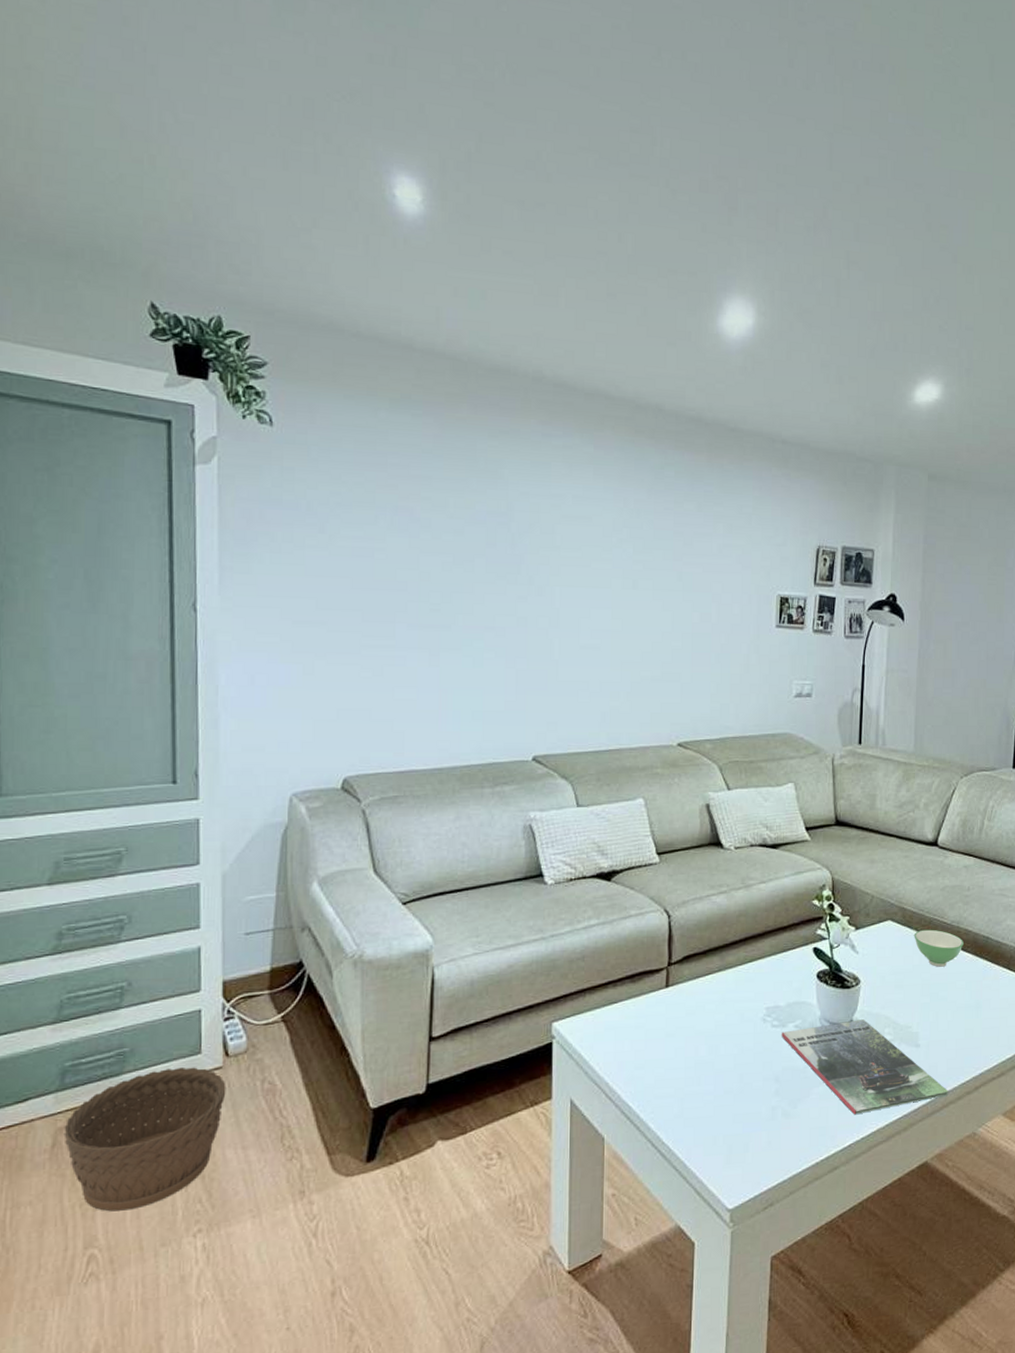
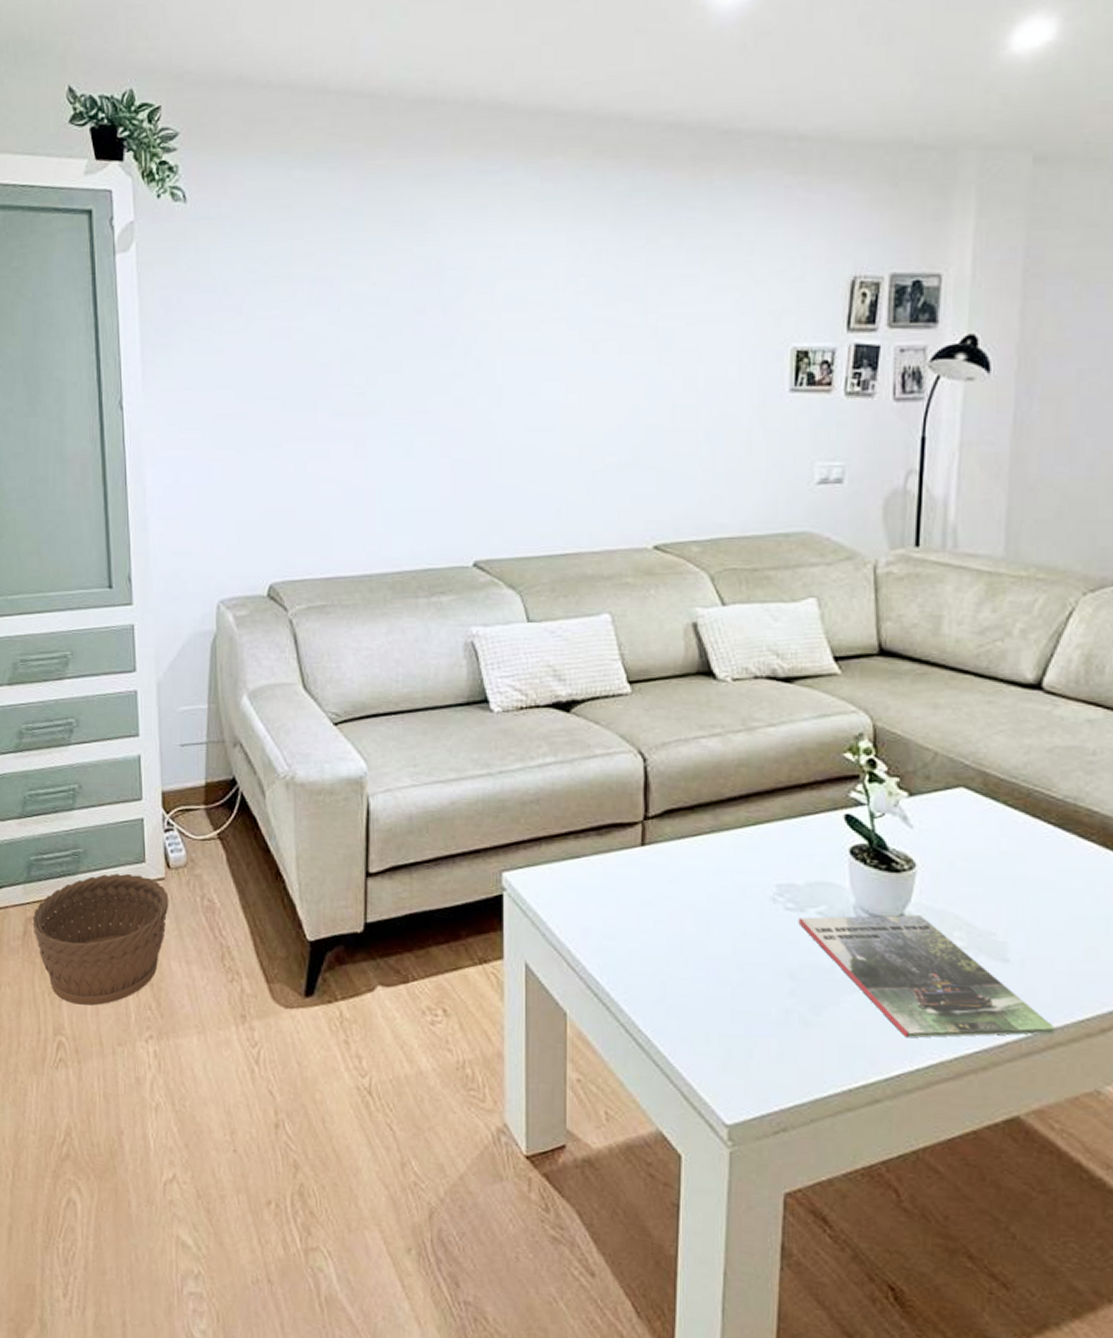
bowl: present [914,929,964,967] -> none [1001,804,1084,858]

